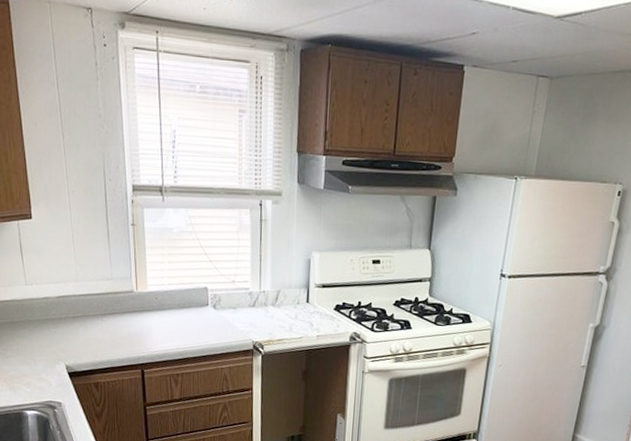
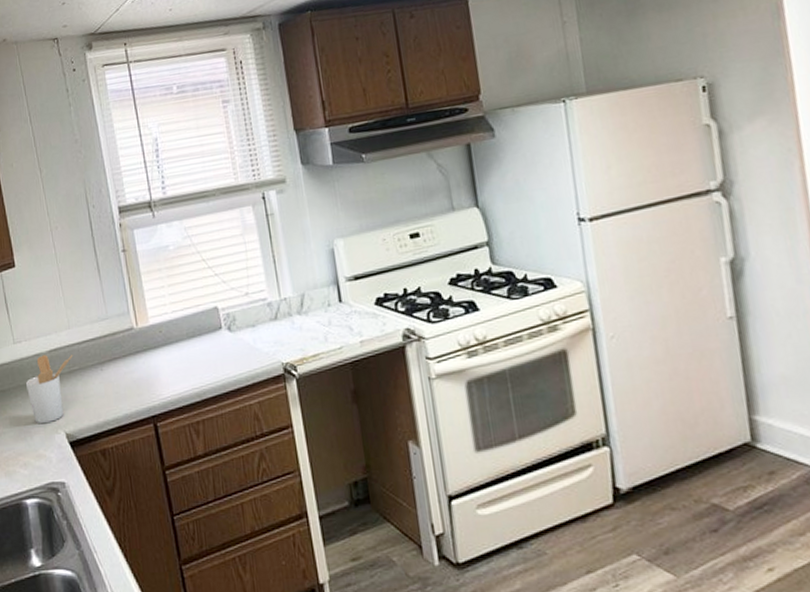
utensil holder: none [33,299,78,355] -> present [25,355,73,424]

